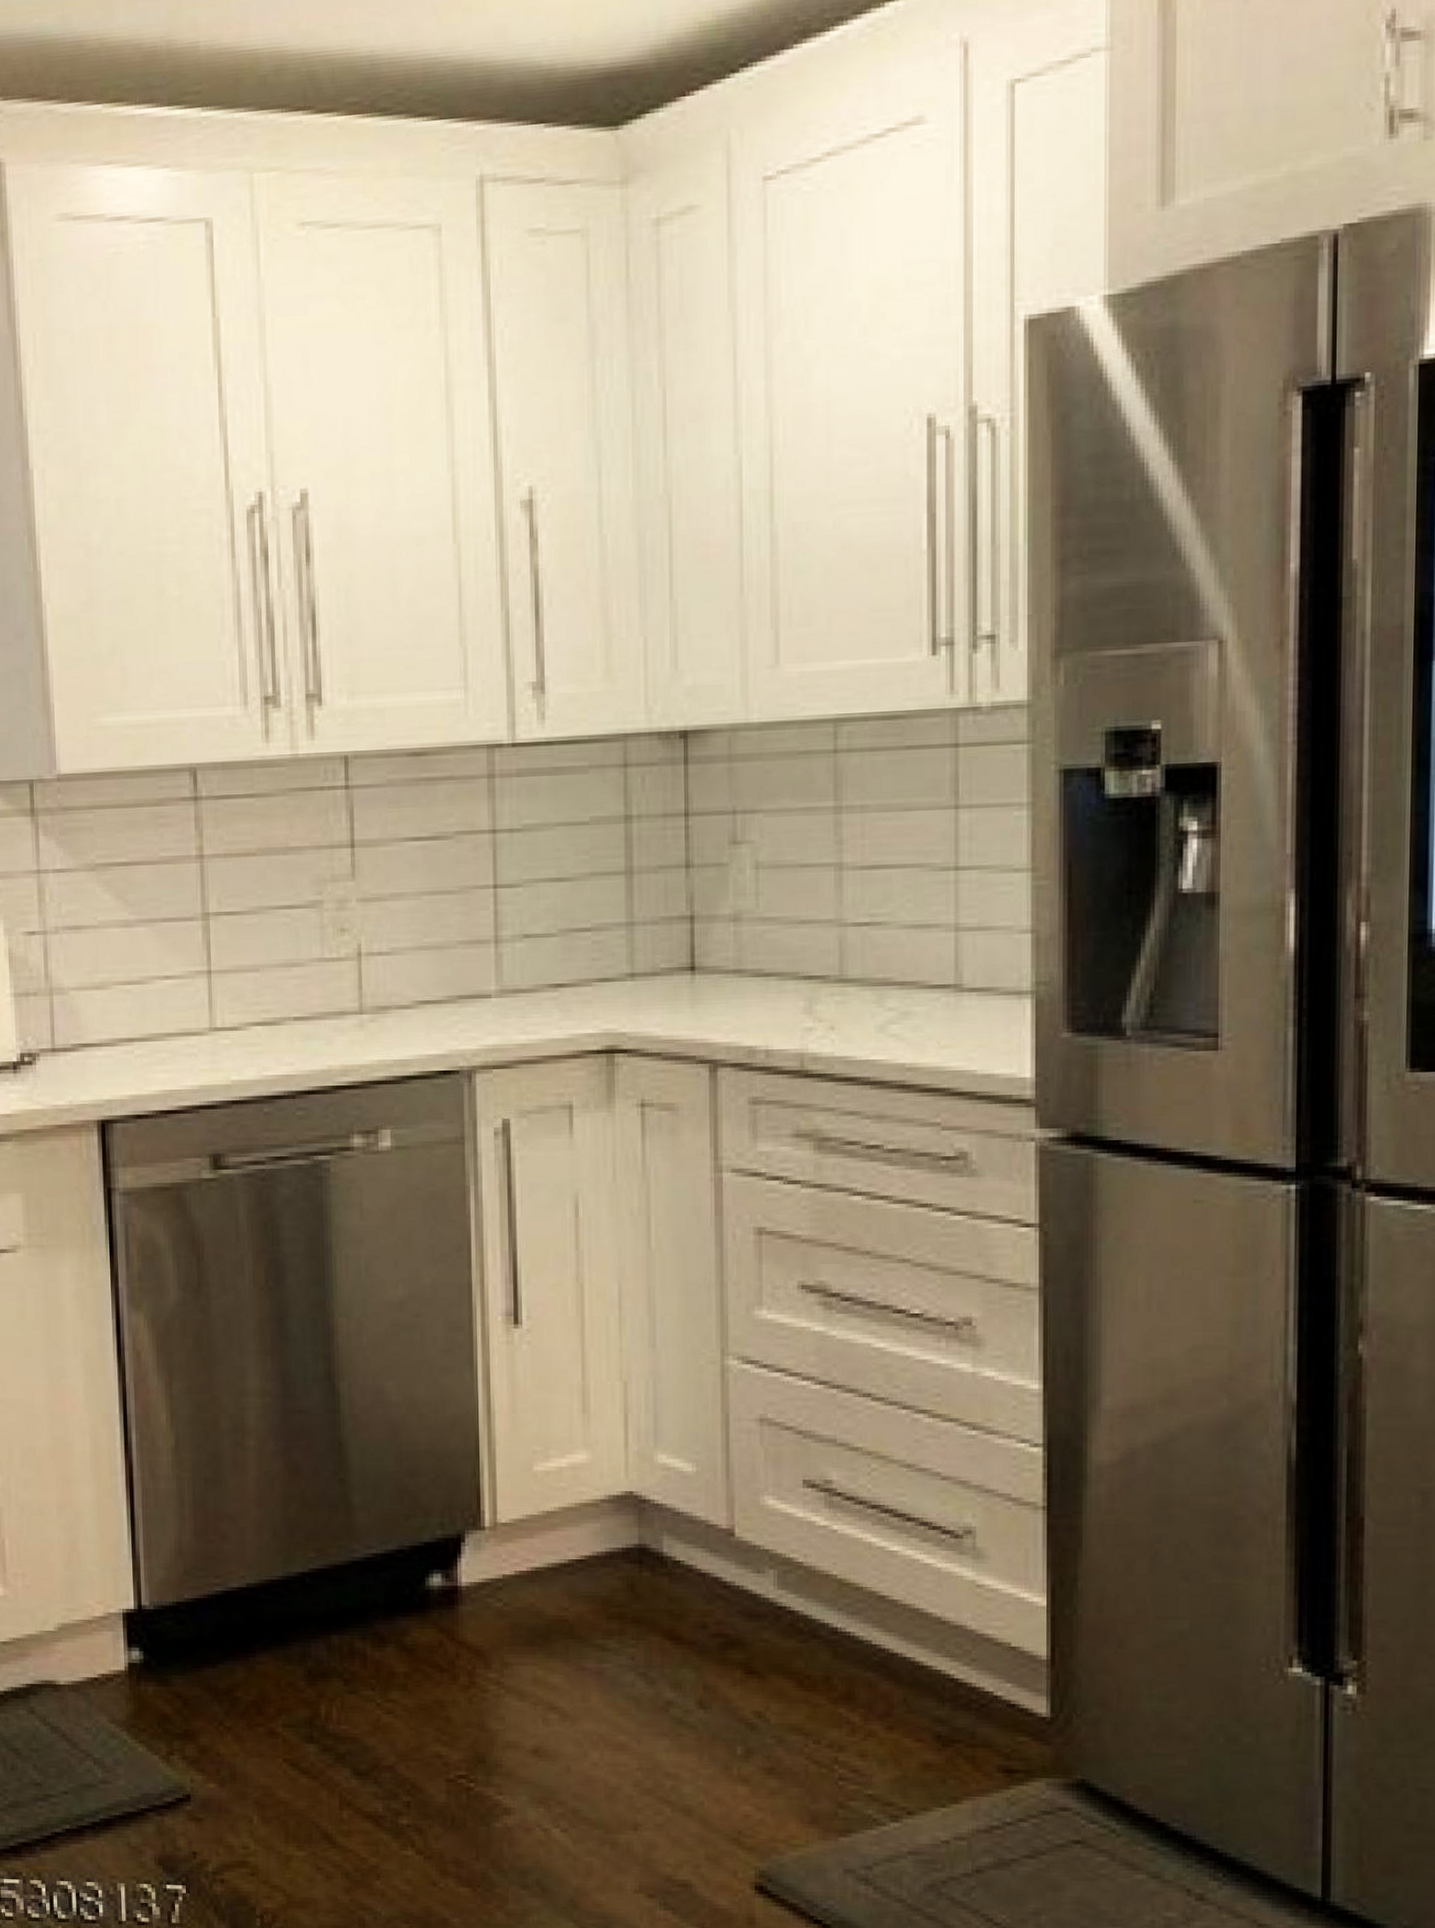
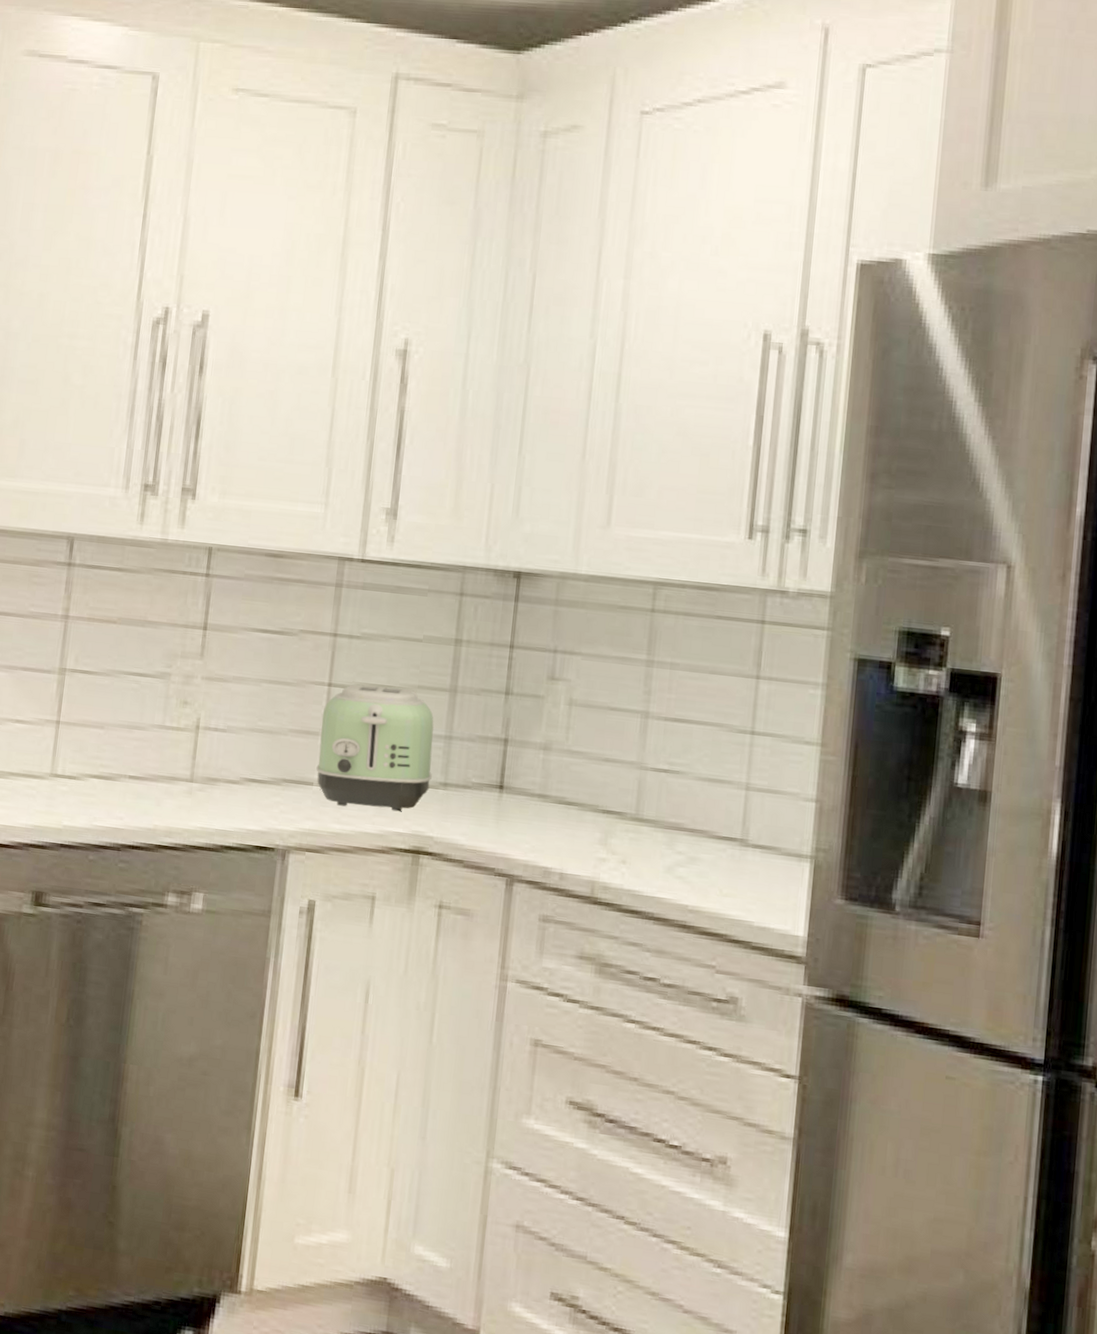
toaster: none [491,878,617,1015] -> present [316,684,434,812]

